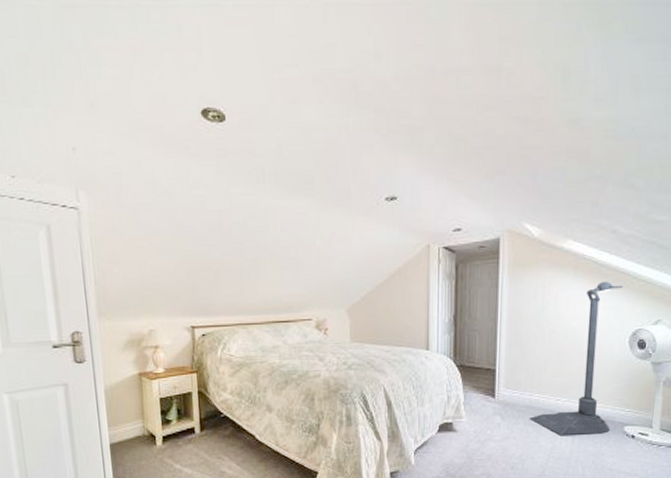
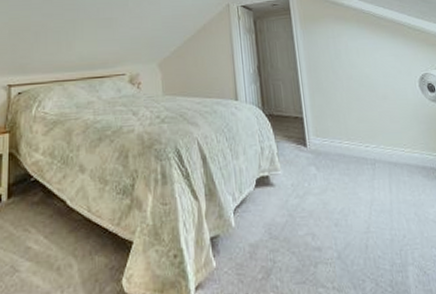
street lamp: present [529,281,623,435] -> none [343,31,423,185]

